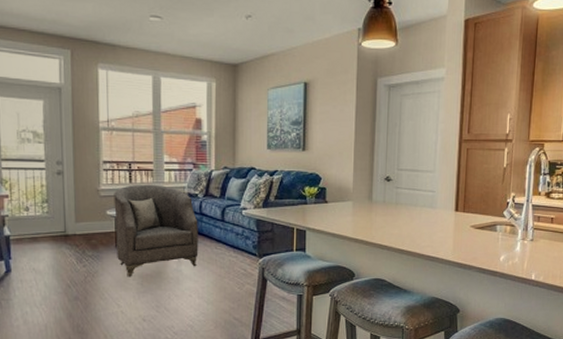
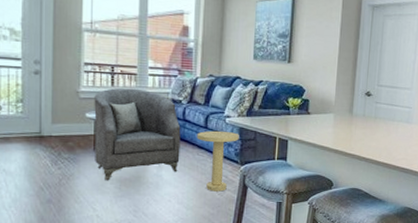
side table: none [214,223,256,285] -> present [196,130,239,192]

